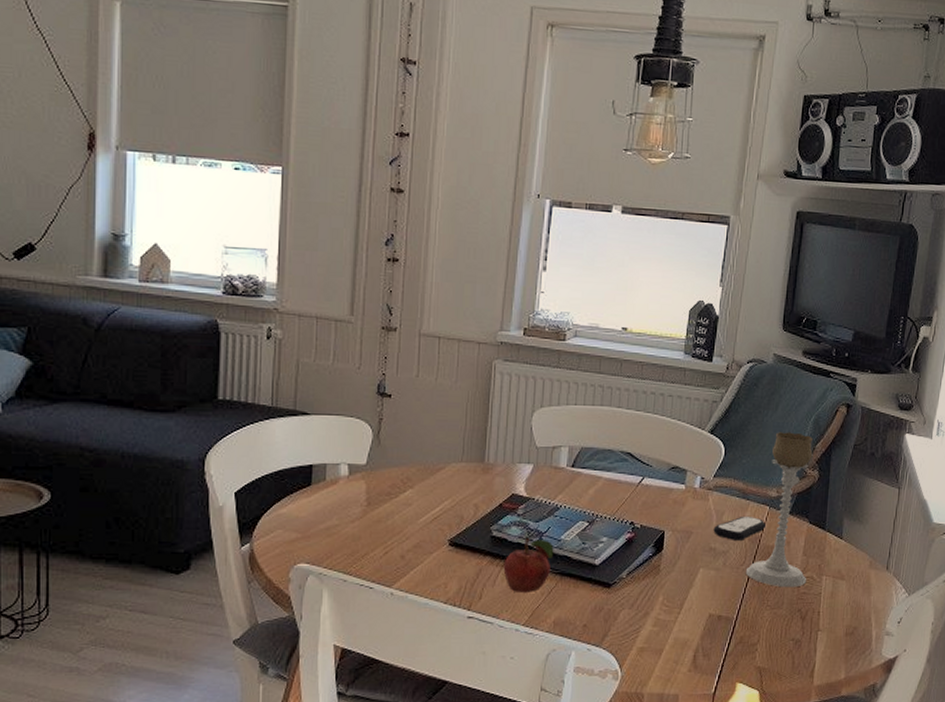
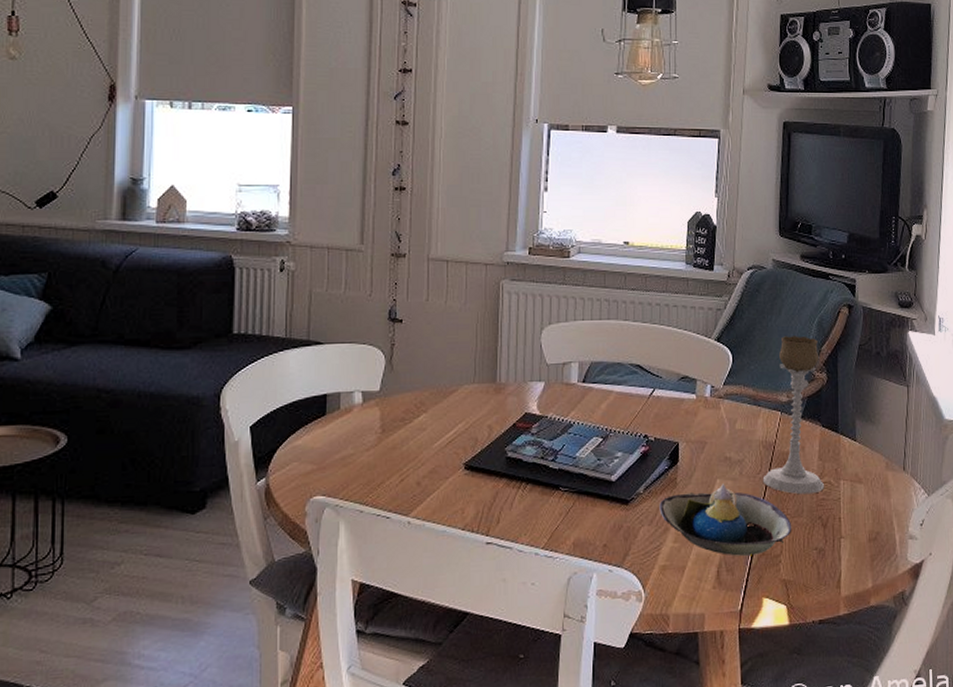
fruit: present [503,538,554,594] -> none [520,457,570,515]
decorative bowl: none [641,573,771,642] -> present [659,484,792,556]
remote control: present [713,516,765,542] -> none [727,422,779,449]

